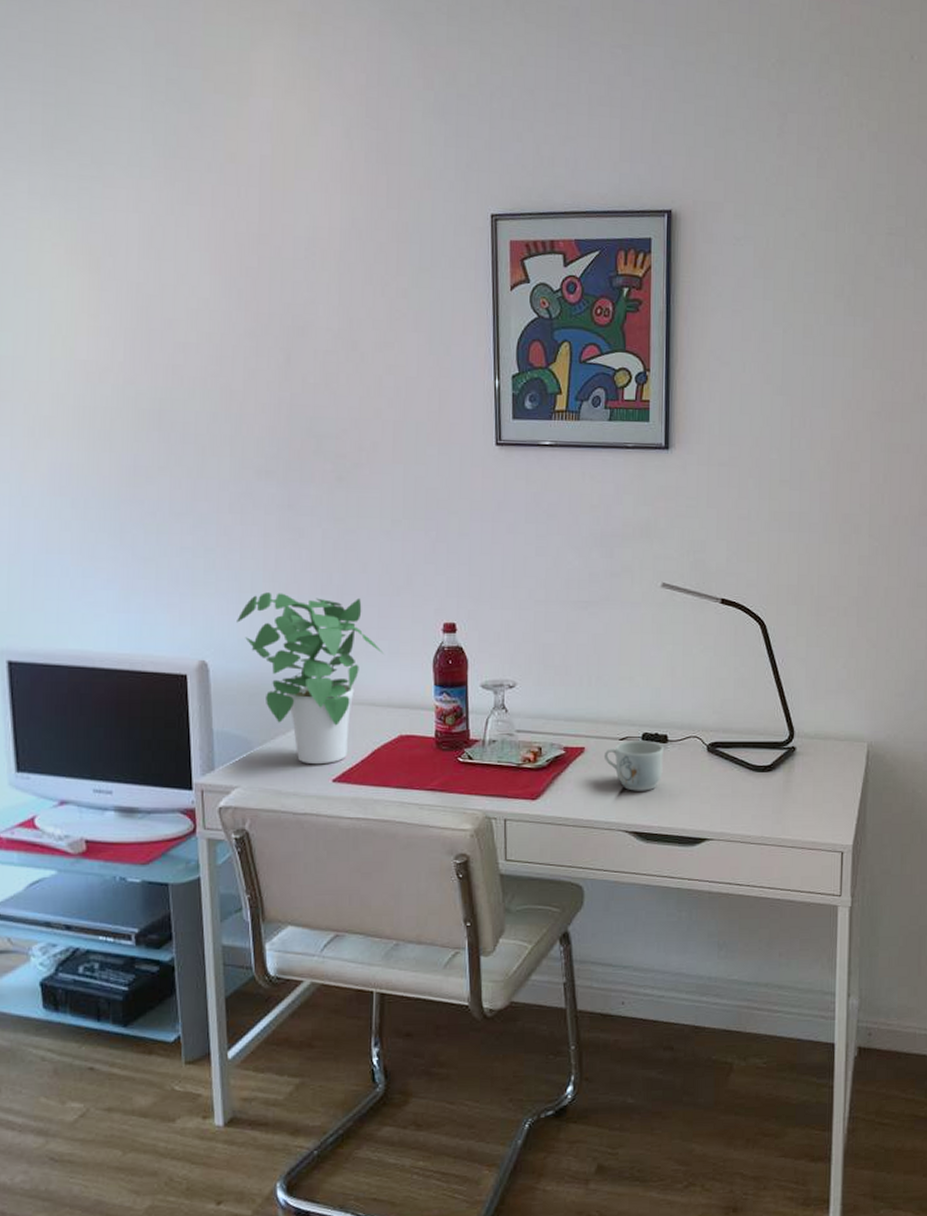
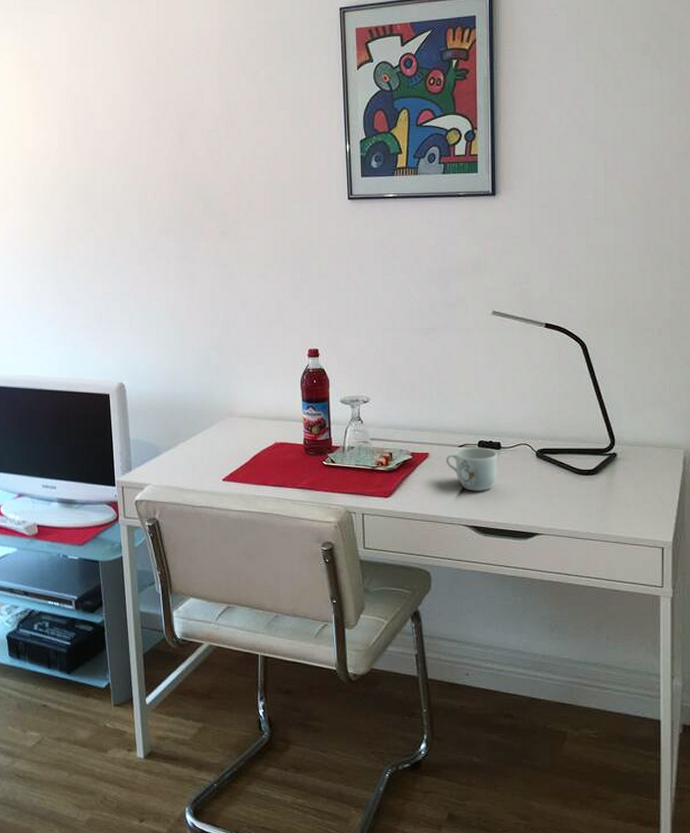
potted plant: present [237,592,384,765] -> none [146,327,261,467]

